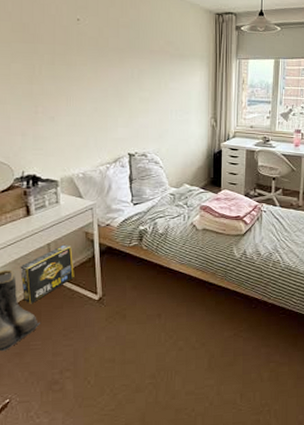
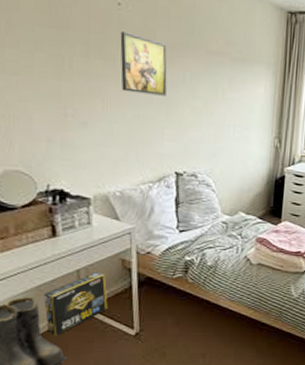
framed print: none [80,41,119,91] -> present [120,31,168,96]

